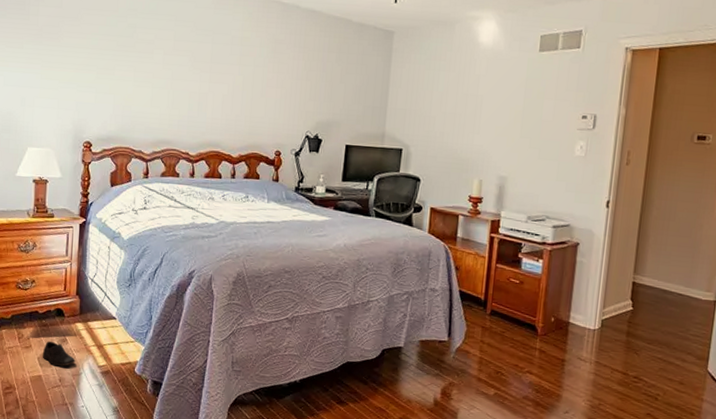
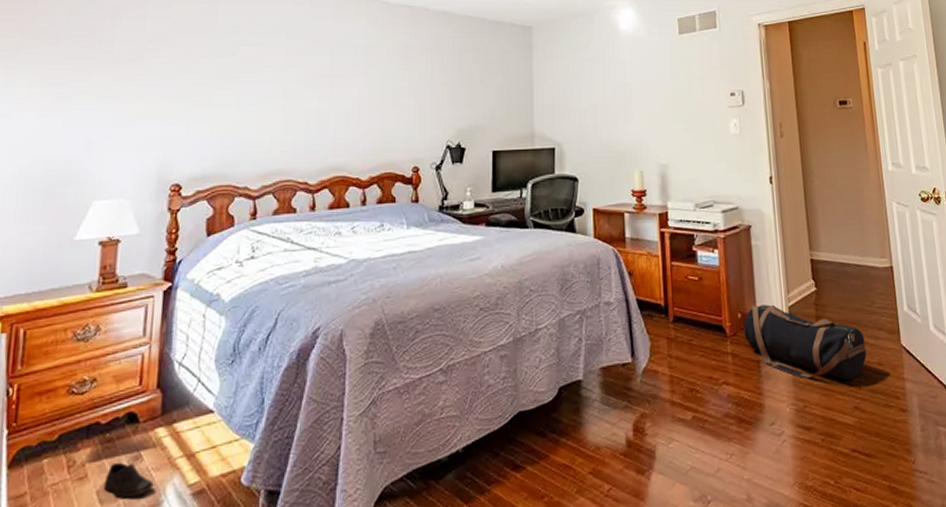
duffel bag: none [554,312,672,392] -> present [743,304,867,381]

